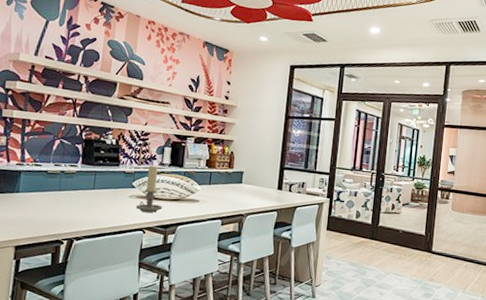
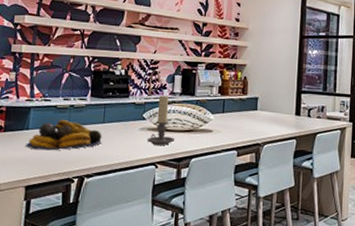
fruit bowl: none [16,184,92,213] -> present [26,120,102,151]

